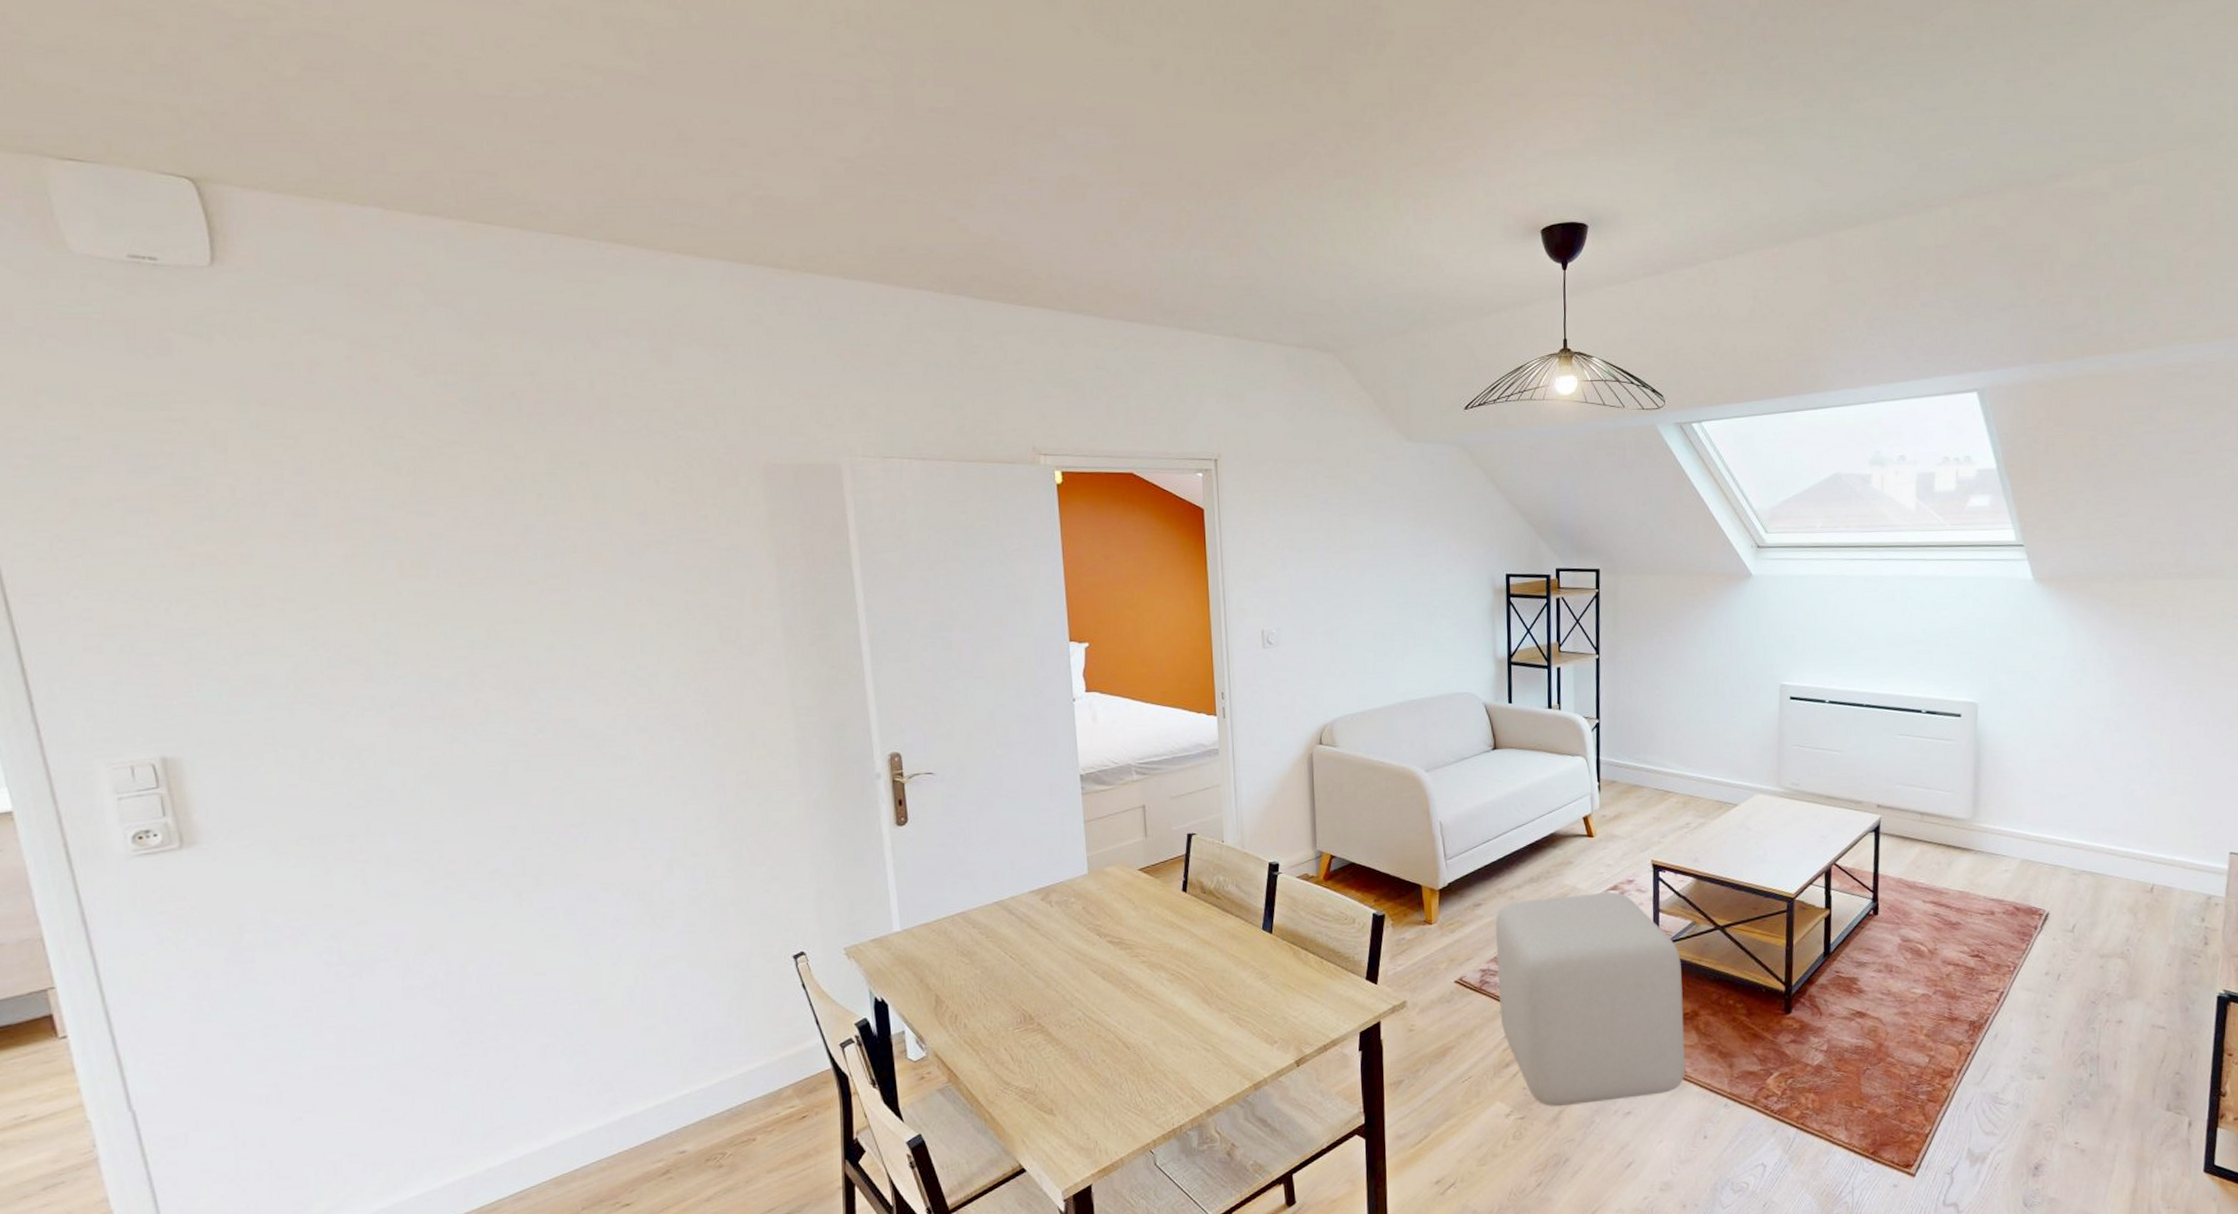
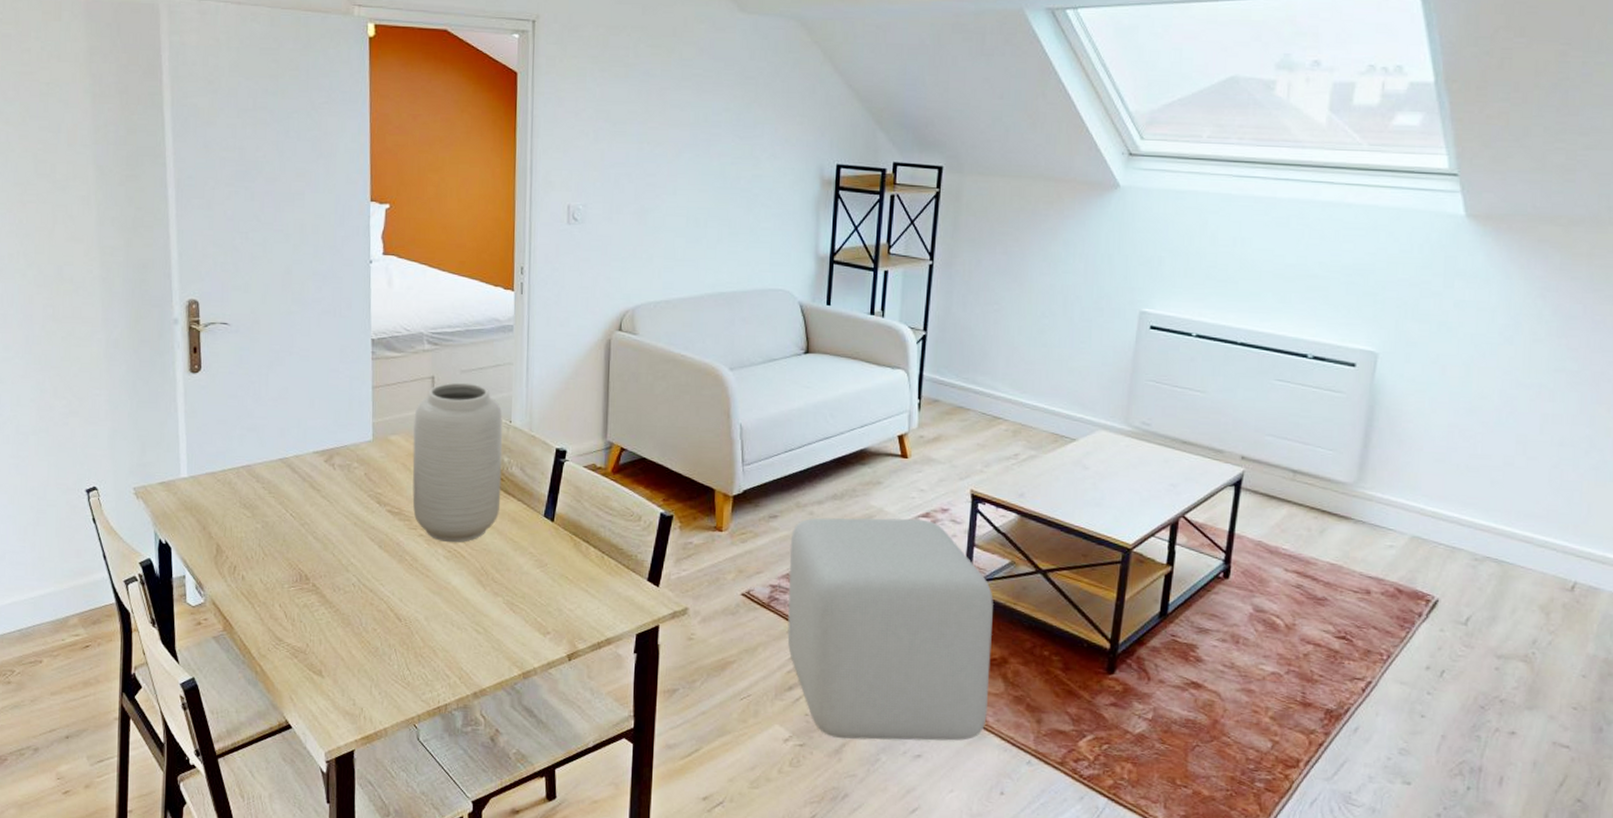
vase: none [1128,808,1219,966] -> present [412,382,503,543]

